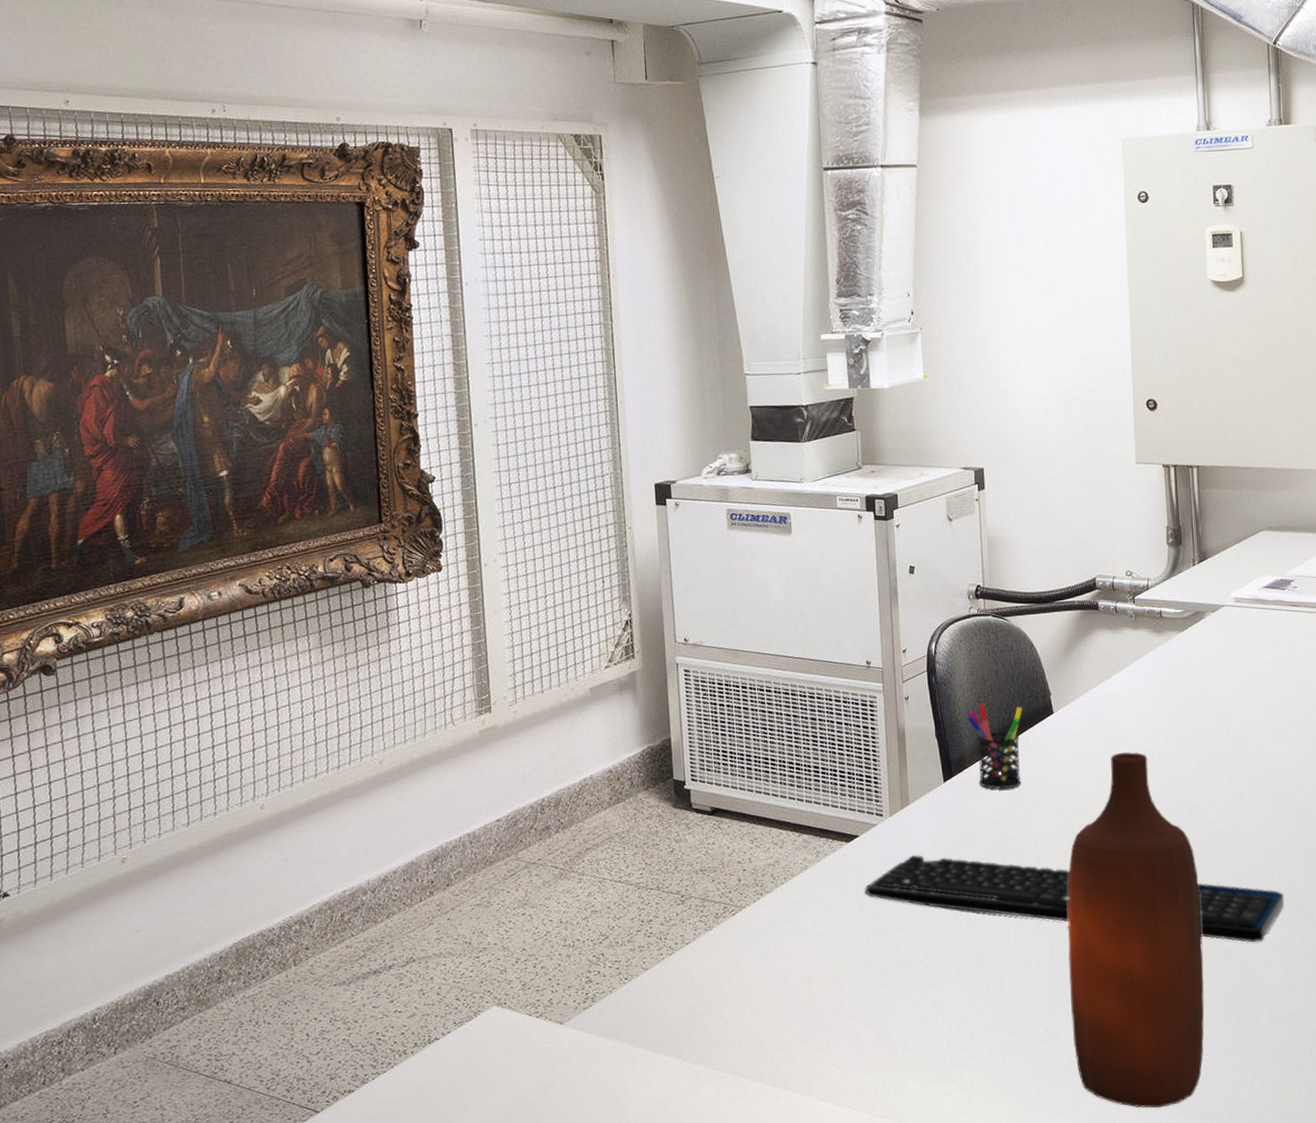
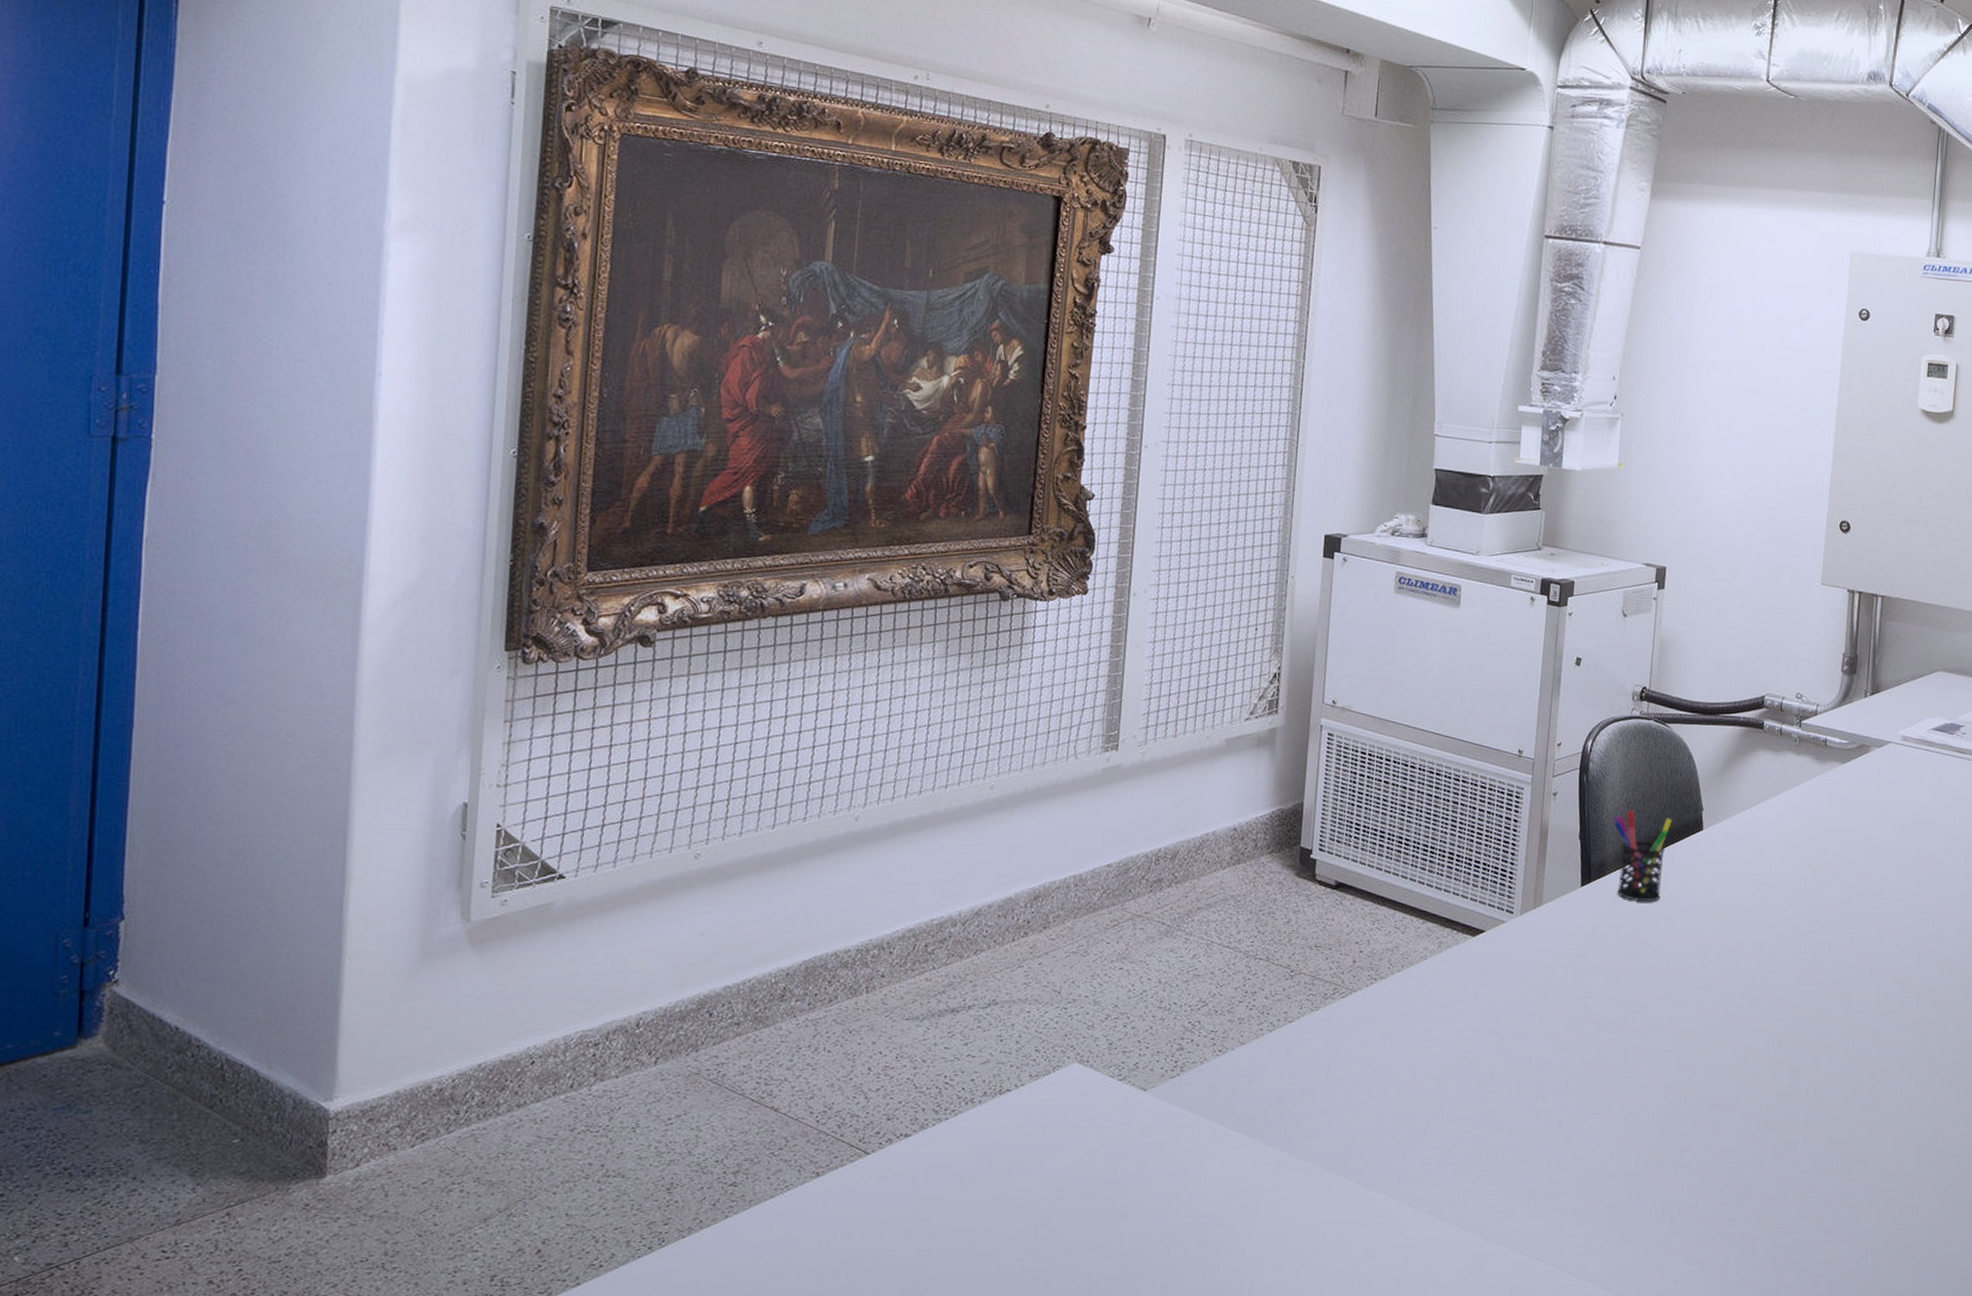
keyboard: present [865,854,1284,943] -> none [1483,958,1911,1094]
bottle: present [1067,752,1205,1108] -> none [1677,880,1828,1254]

